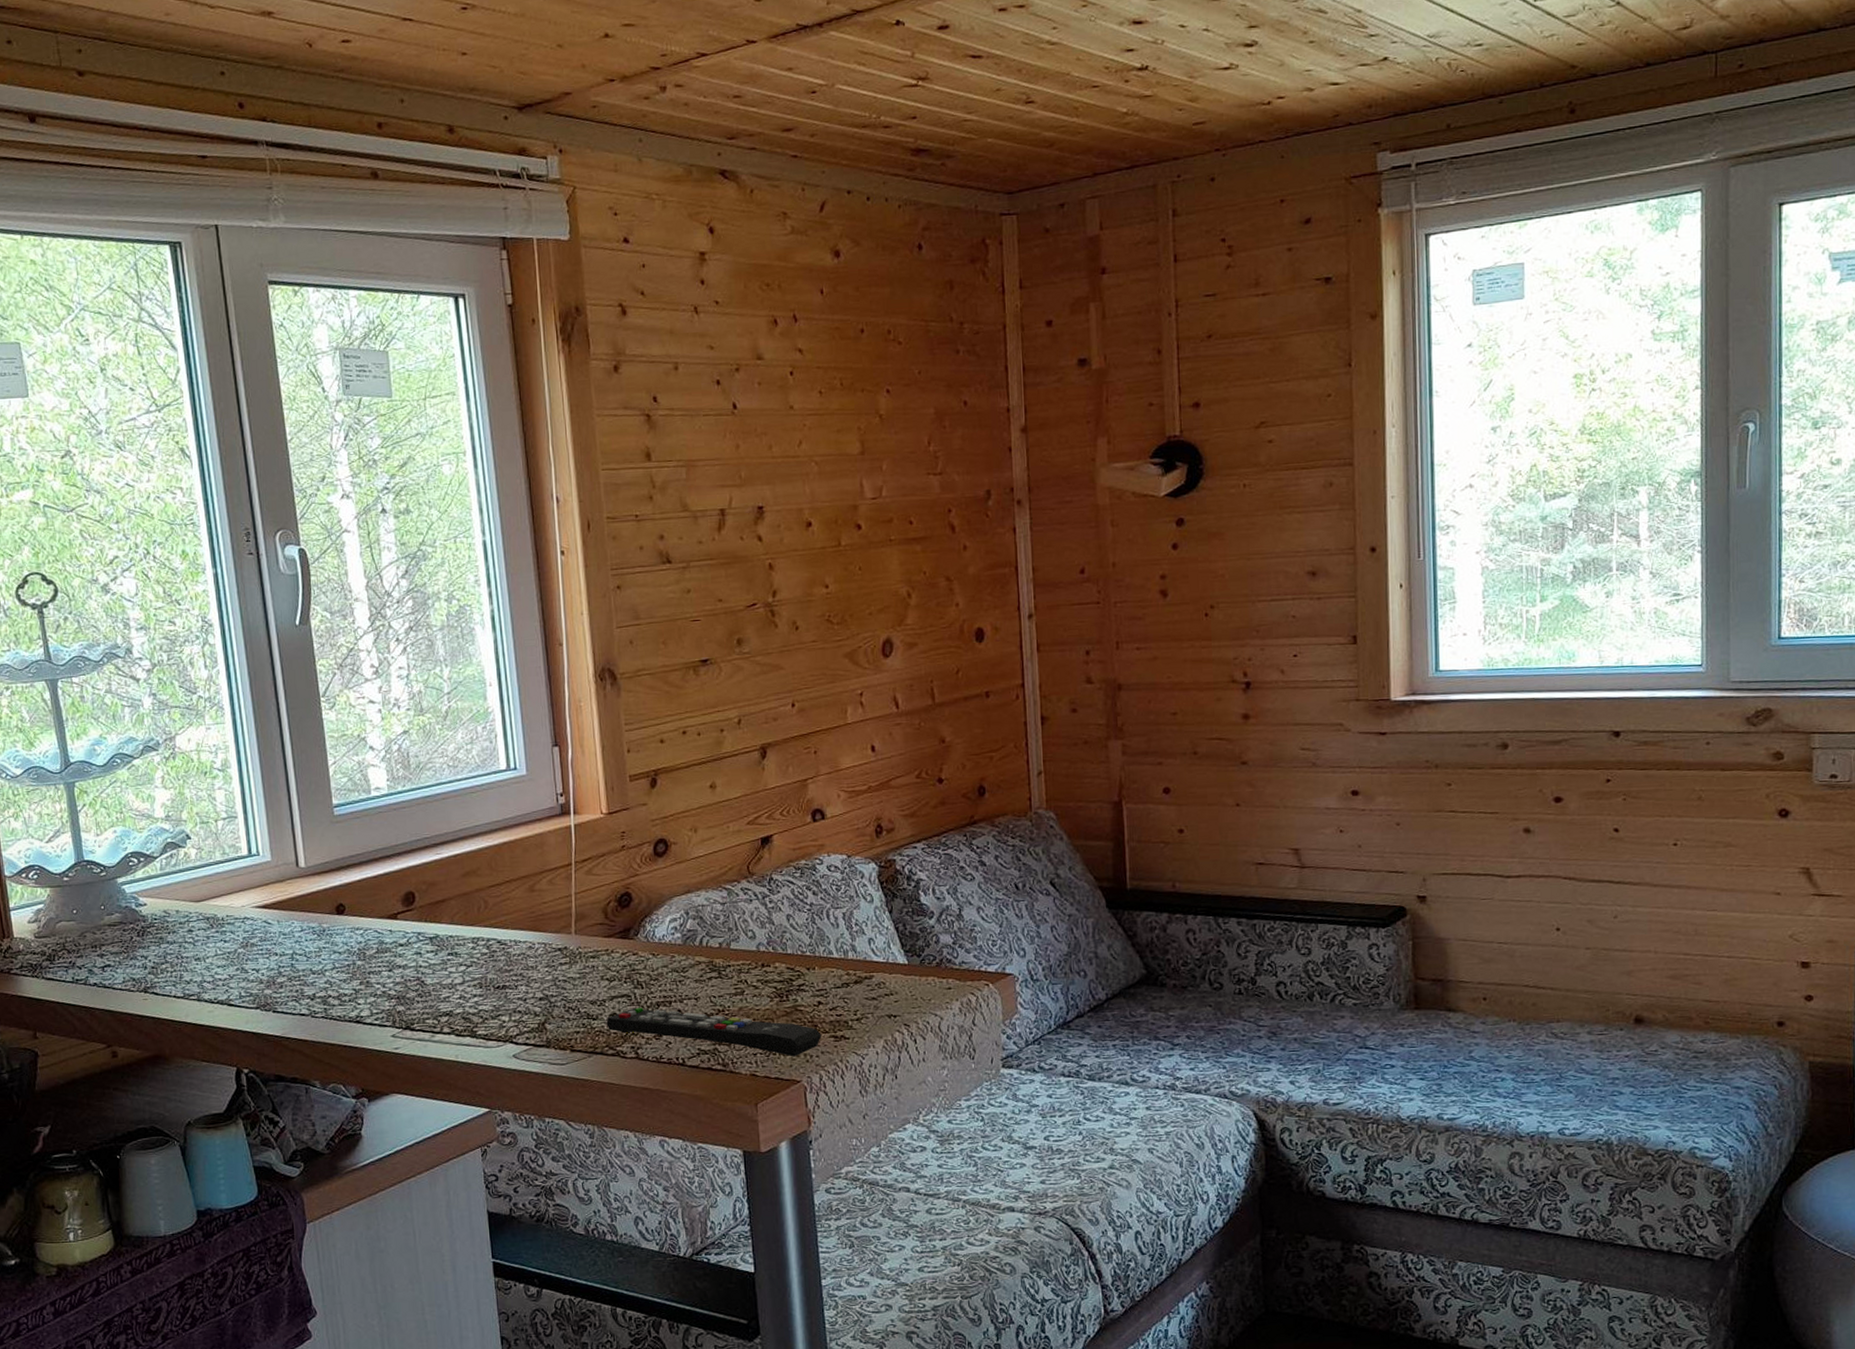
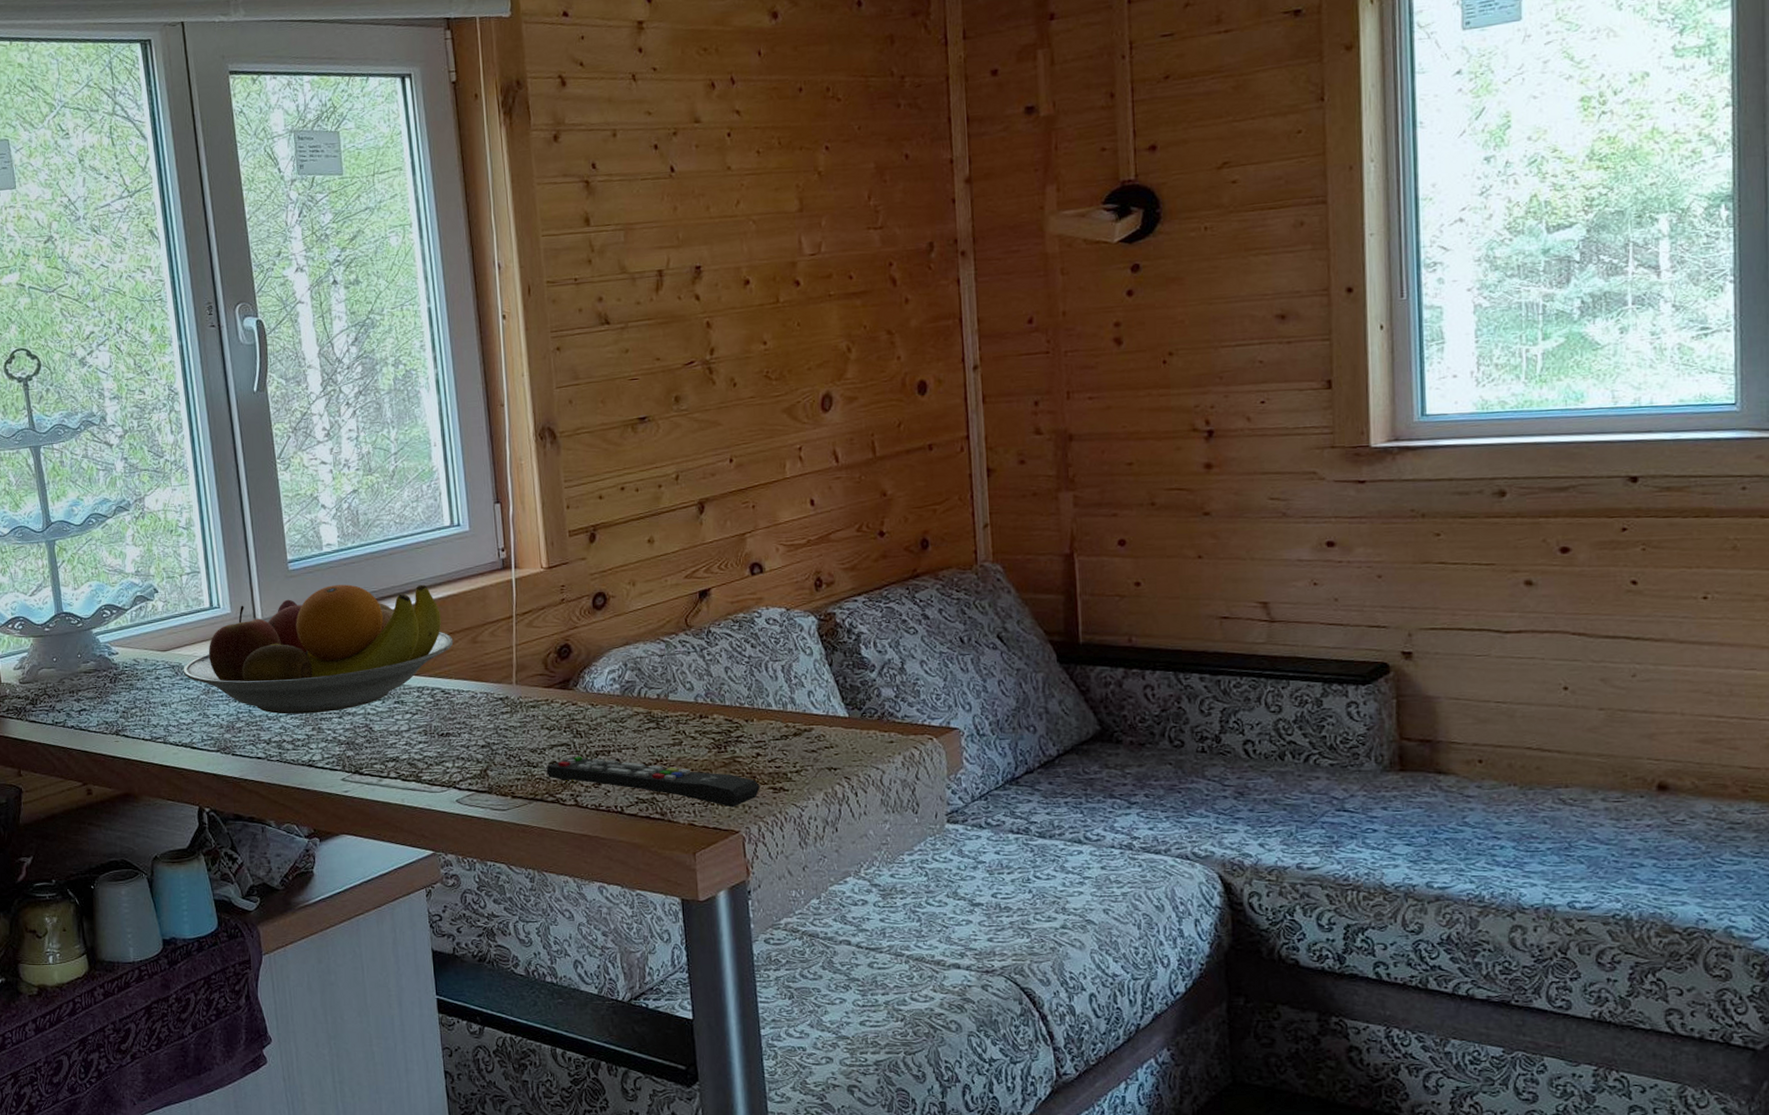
fruit bowl: none [218,830,510,968] -> present [183,584,454,714]

